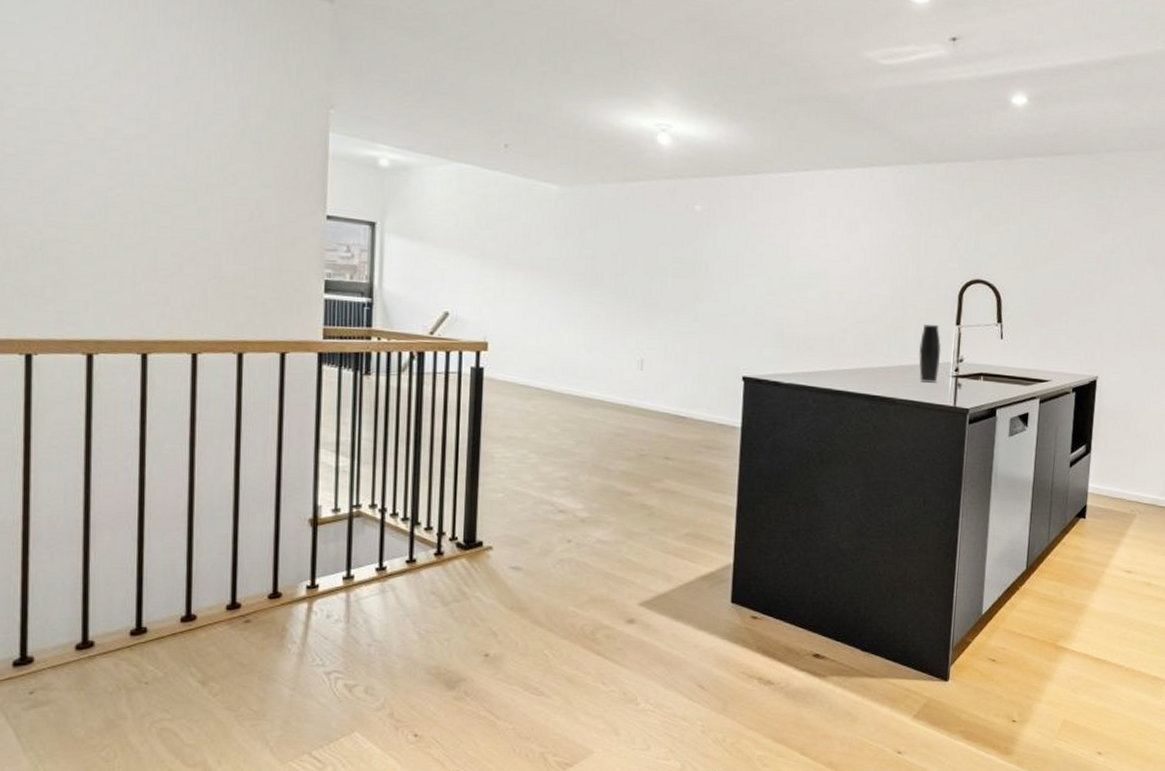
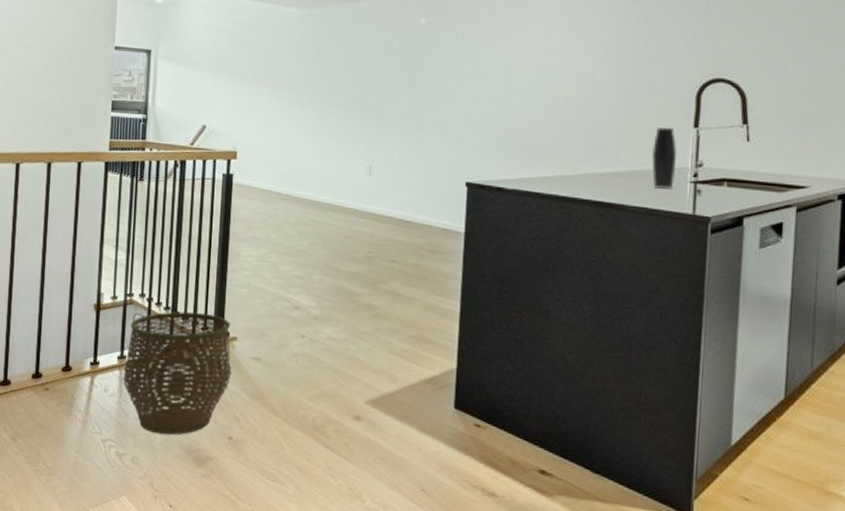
basket: none [350,521,487,659] -> present [123,311,232,435]

